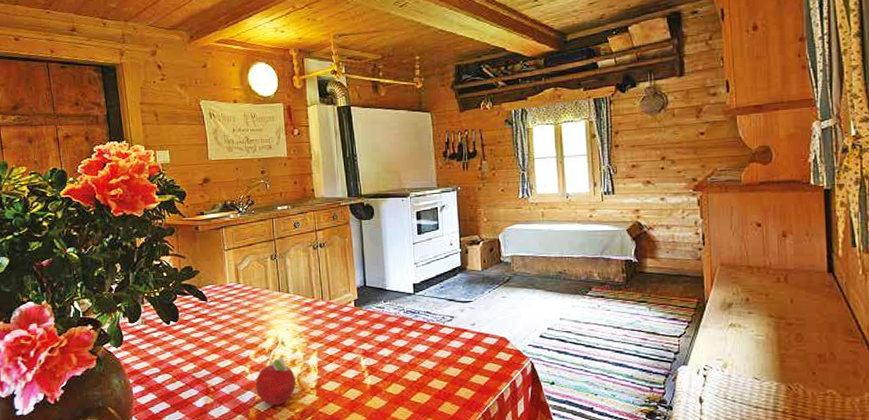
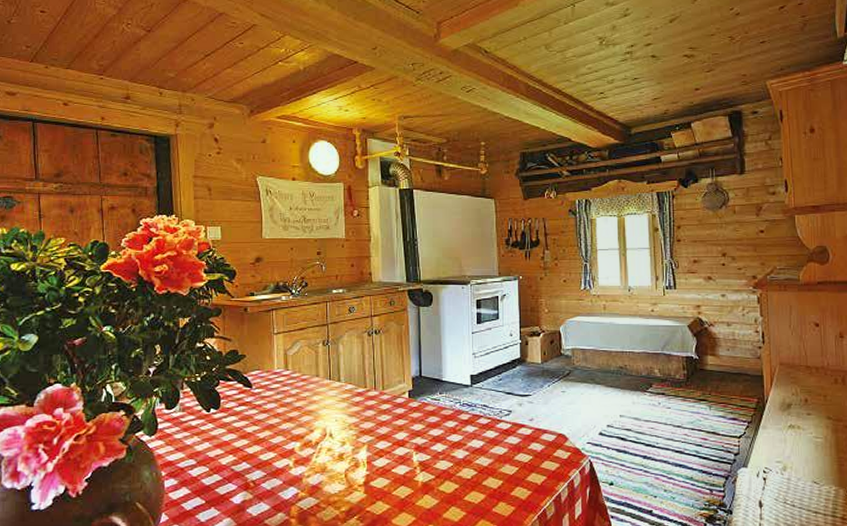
fruit: present [255,358,296,405] -> none [299,451,342,503]

